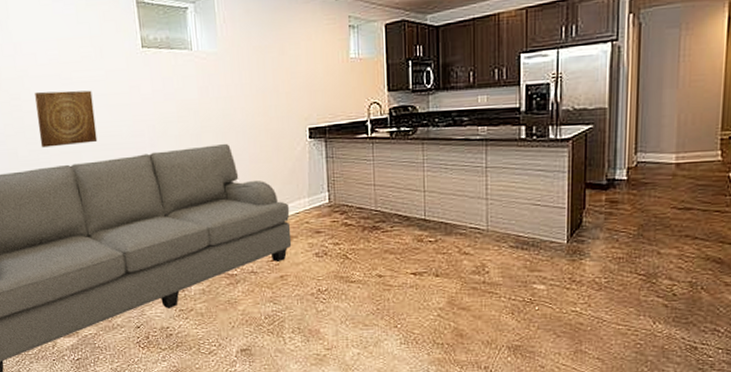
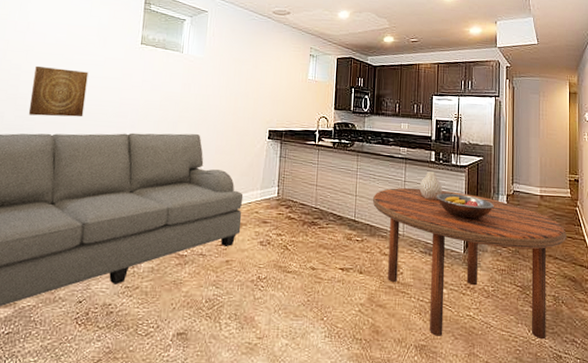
dining table: none [445,172,713,335] -> present [372,187,566,340]
vase: none [506,151,538,186] -> present [419,171,443,200]
fruit bowl: none [528,174,609,203] -> present [435,193,494,219]

